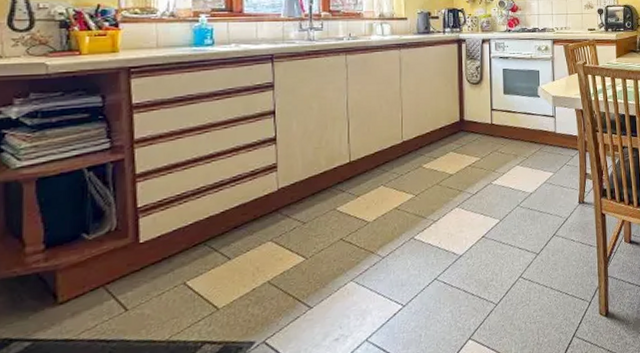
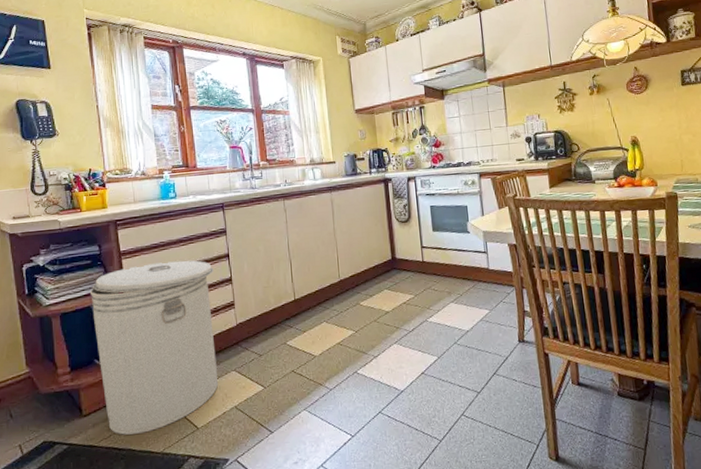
can: none [83,116,254,324] -> present [89,260,219,435]

